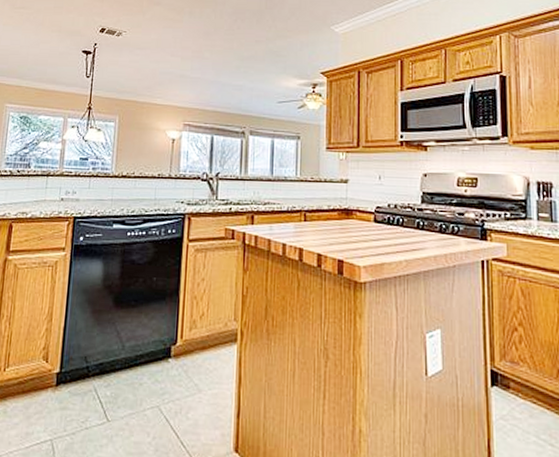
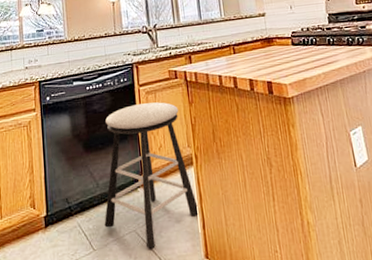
stool: none [124,261,236,429] -> present [104,102,200,248]

